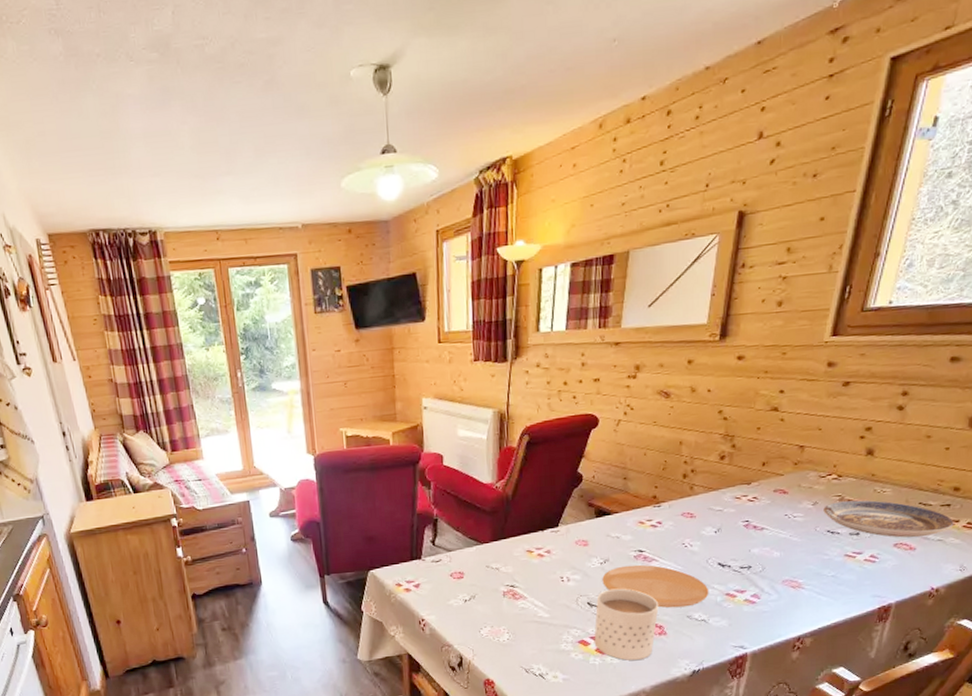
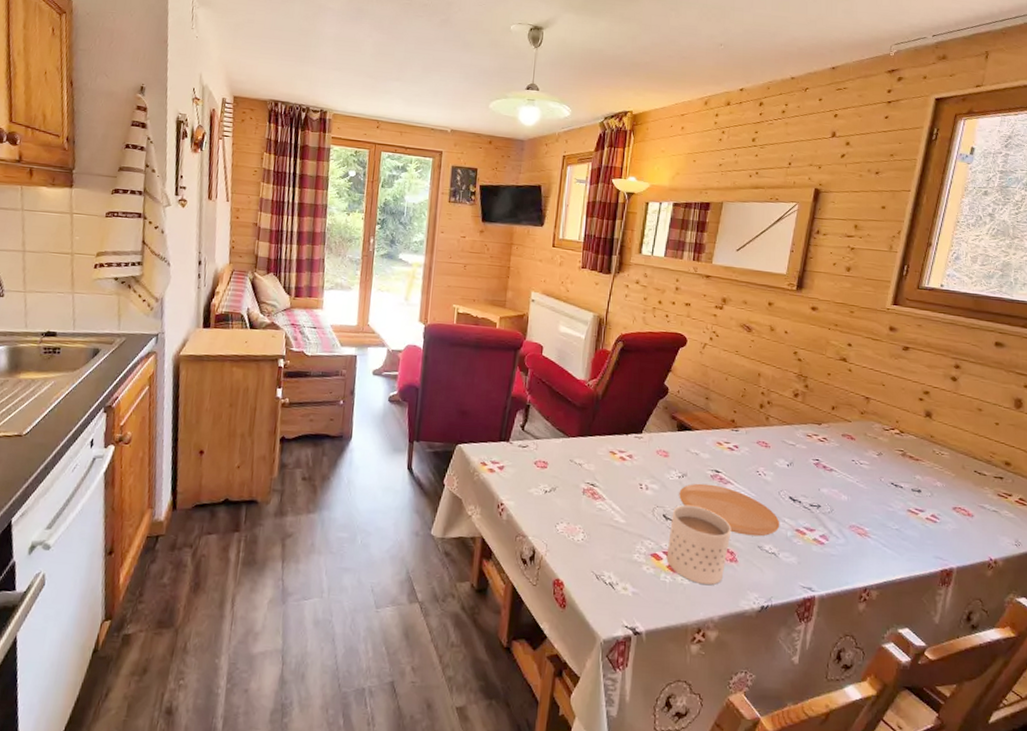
plate: present [824,500,954,538] -> none [888,456,1007,505]

